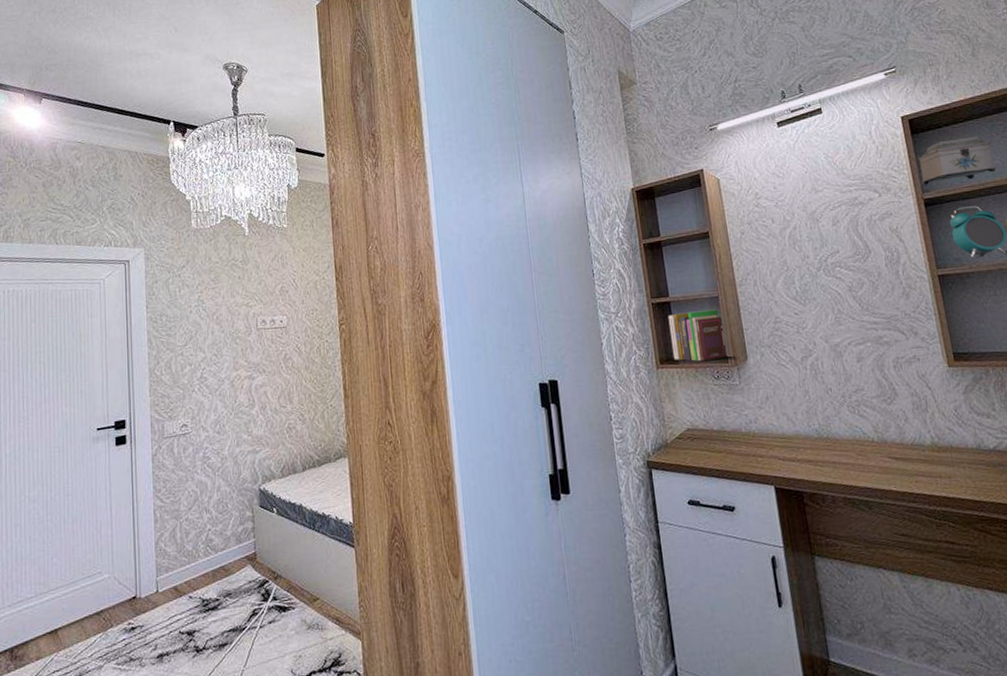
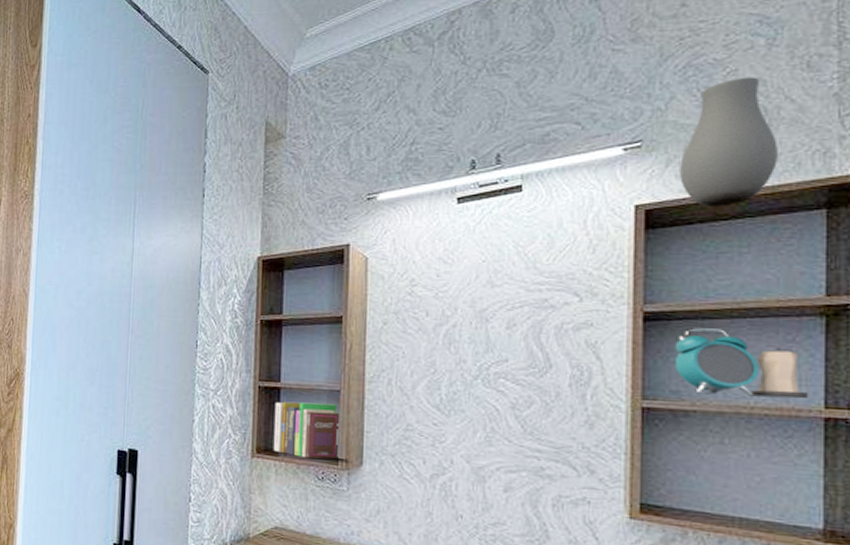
decorative box: present [918,136,997,186] -> none [645,240,766,295]
vase: none [923,14,985,113] -> present [680,77,778,206]

